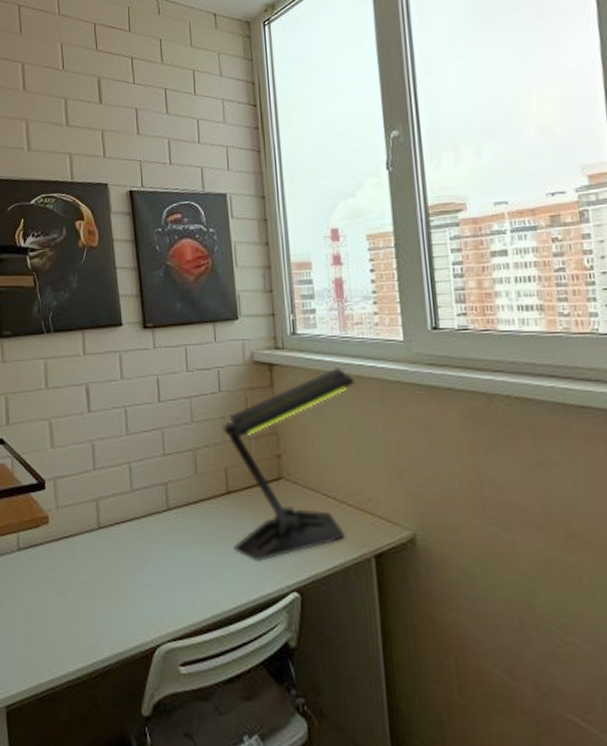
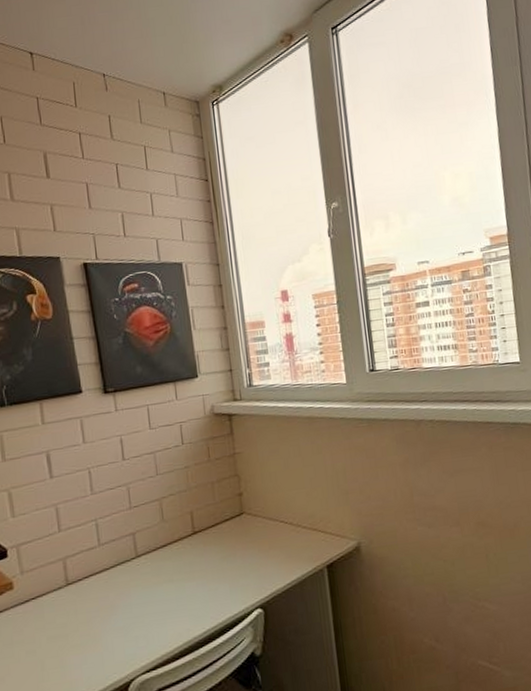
desk lamp: present [222,366,355,561] -> none [186,411,306,589]

